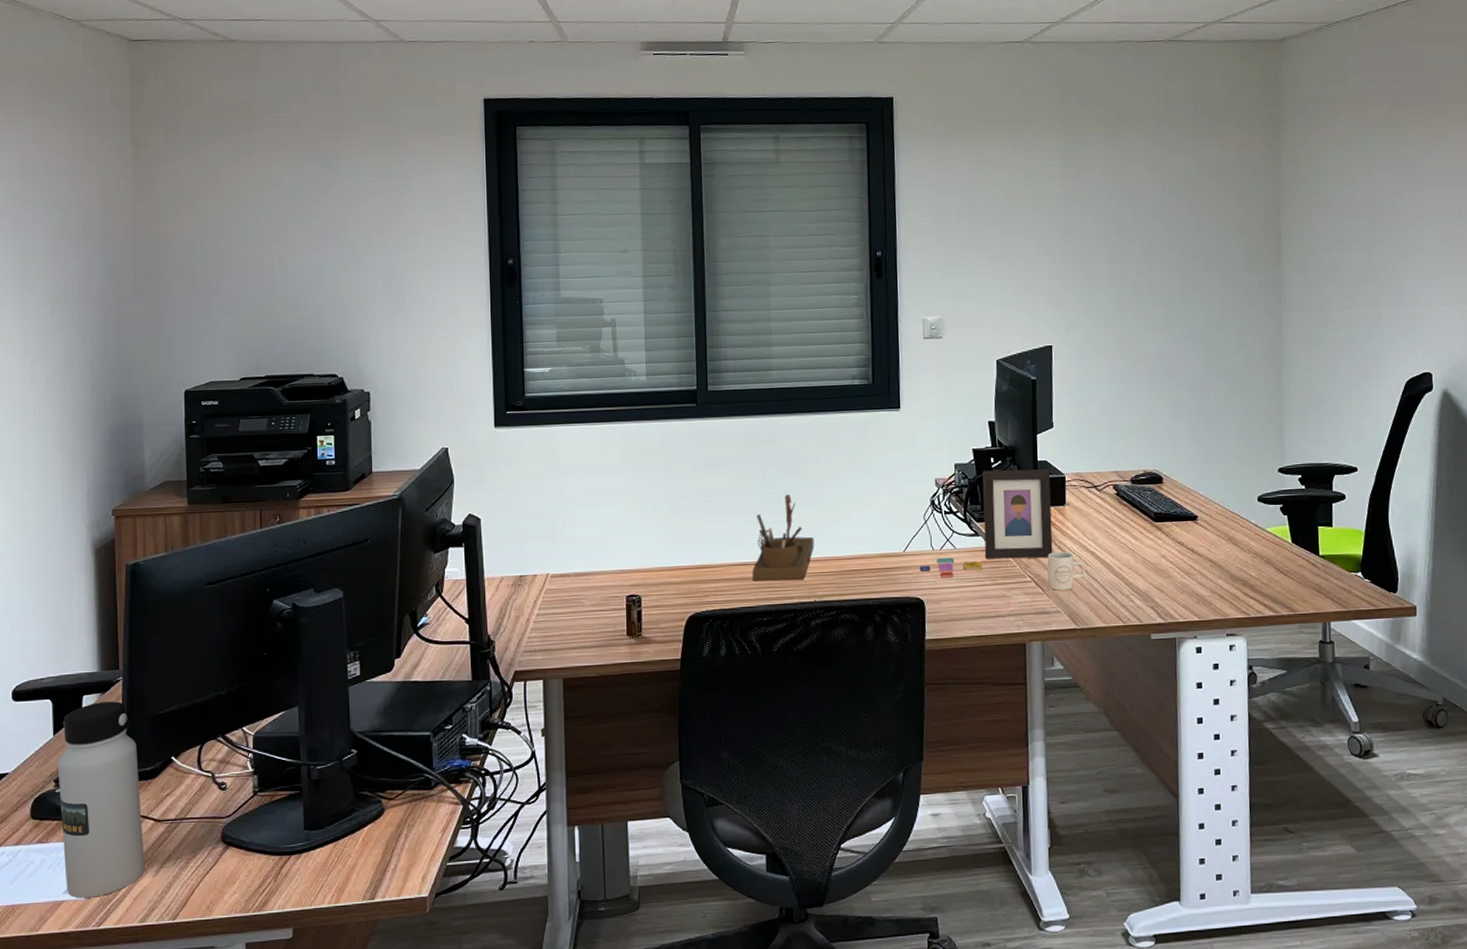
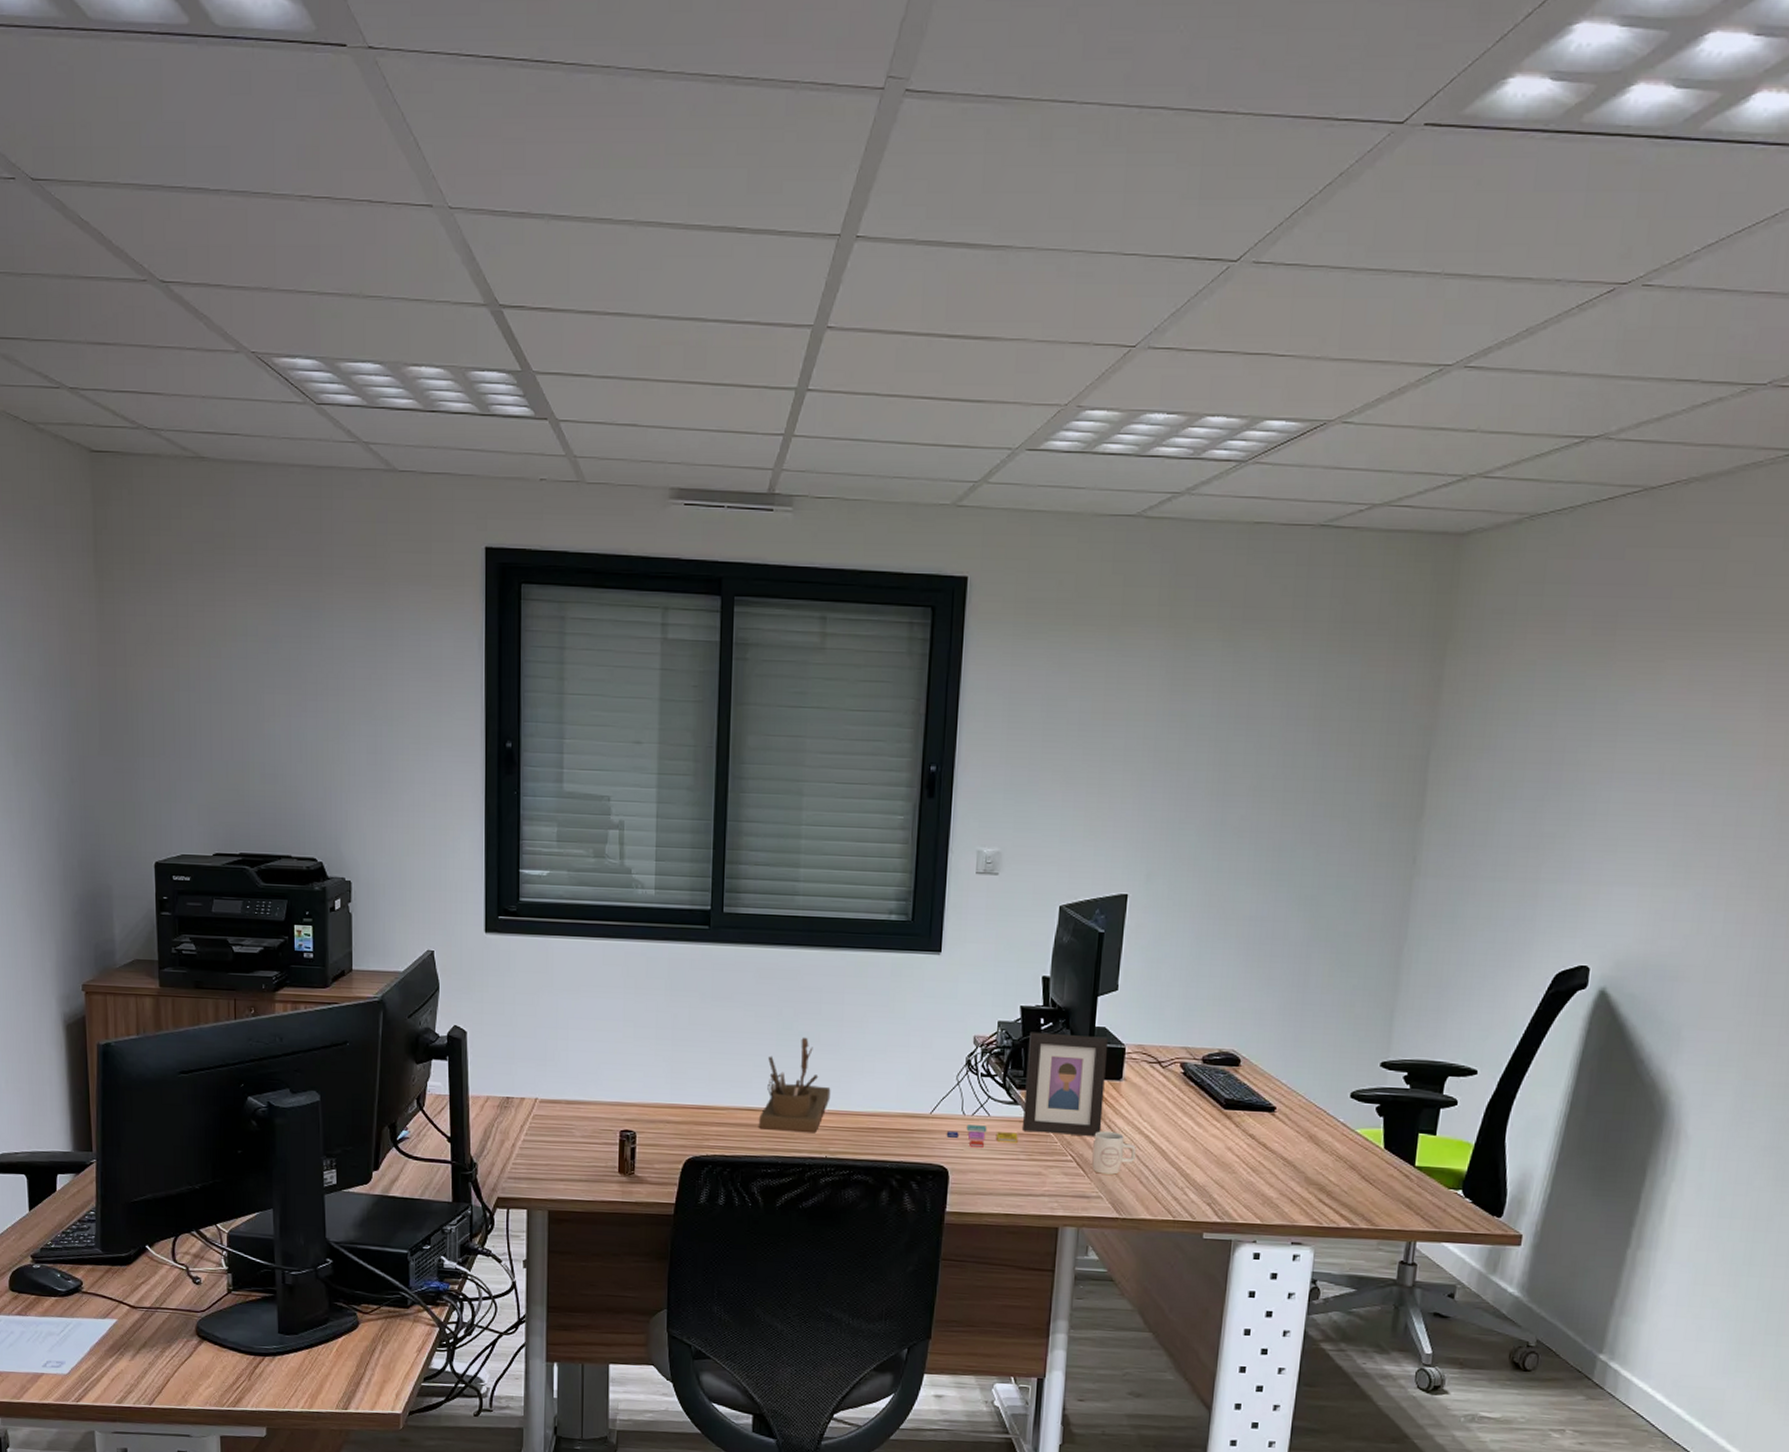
water bottle: present [57,701,145,898] -> none [34,1182,121,1374]

